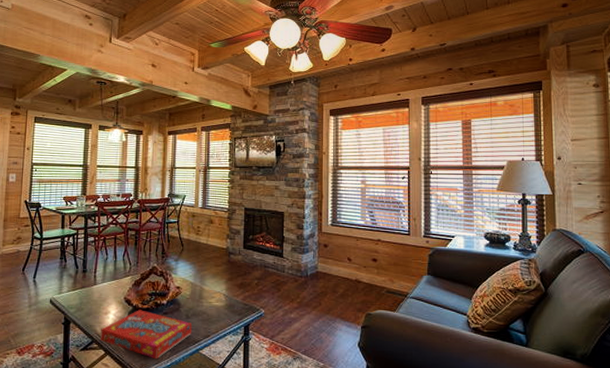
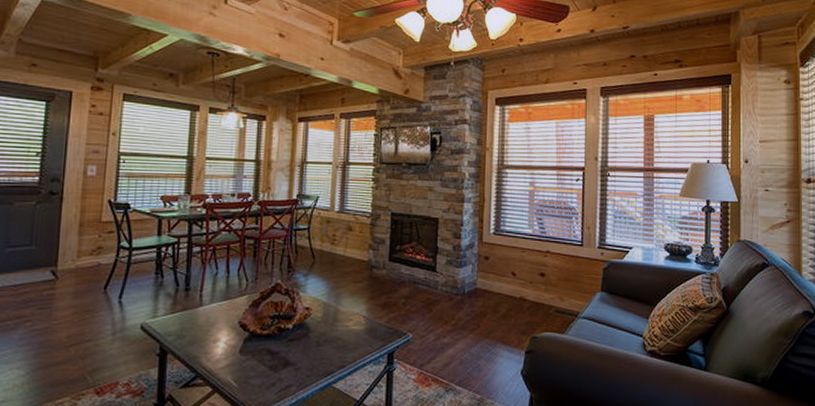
snack box: present [99,310,192,360] -> none [206,336,324,396]

